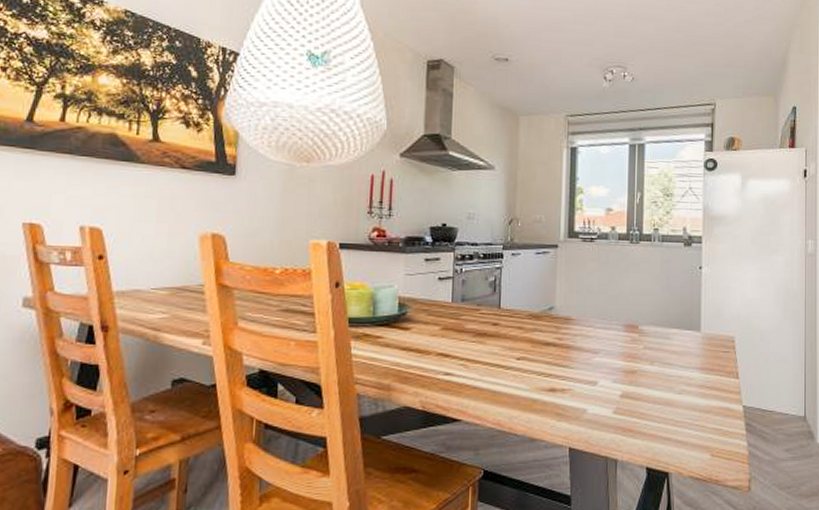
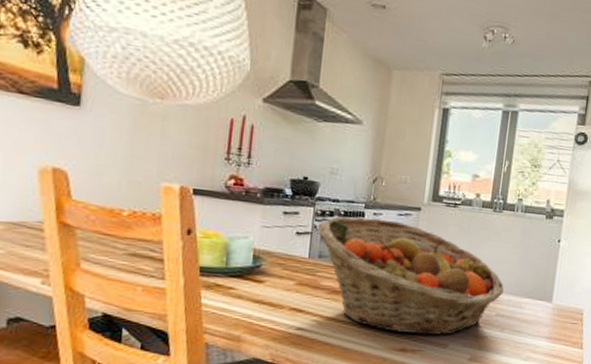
fruit basket: none [460,258,649,373] -> present [318,217,504,336]

